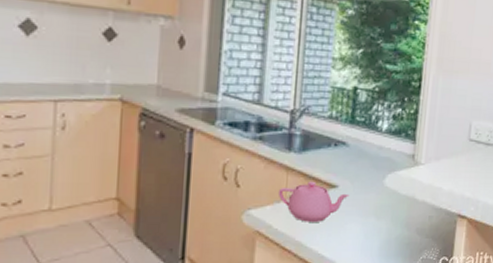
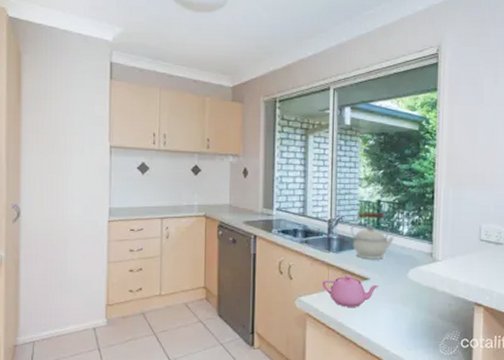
kettle: none [318,102,371,162] -> present [351,213,394,259]

